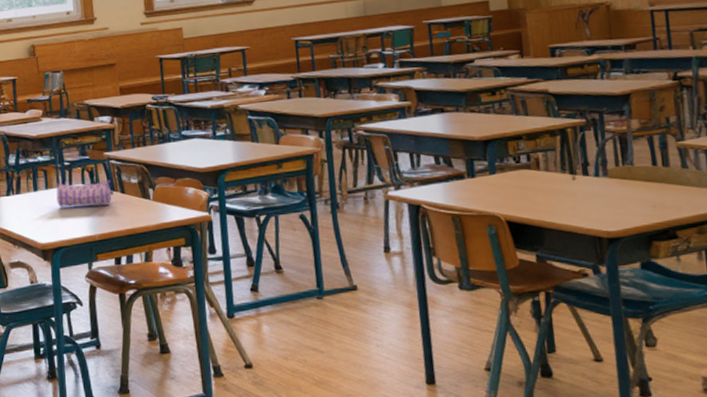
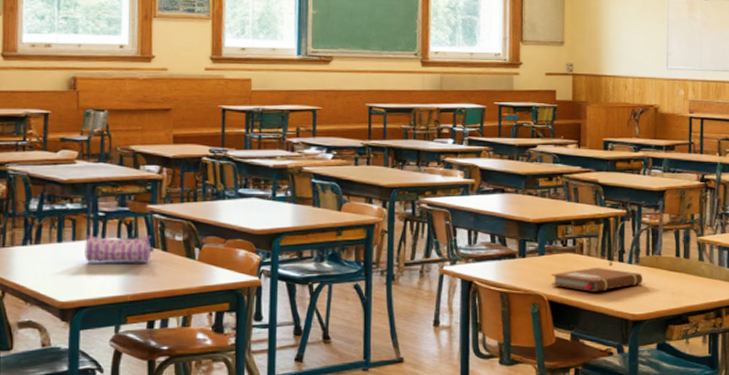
notebook: none [506,182,615,209] -> present [551,267,643,292]

